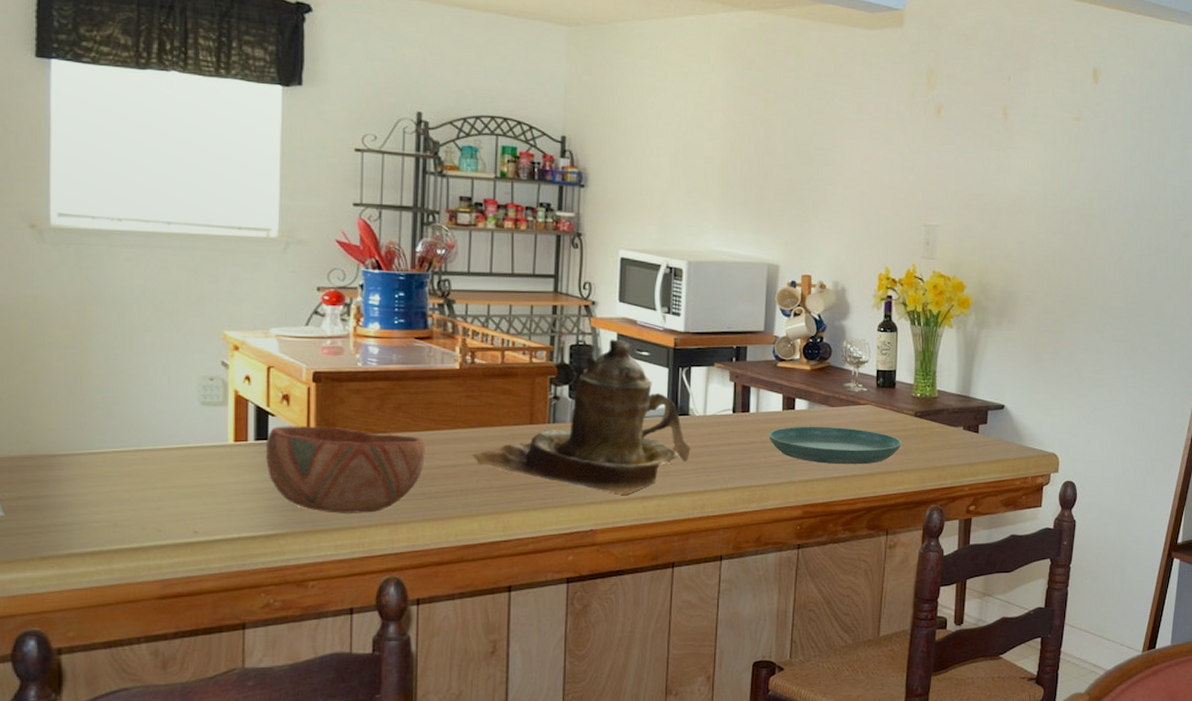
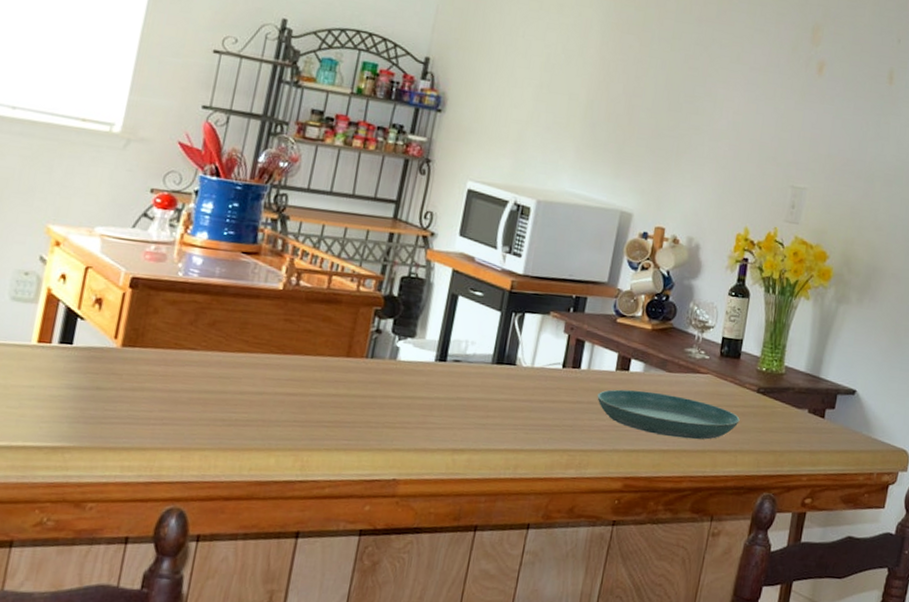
bowl: present [266,426,425,513] -> none [66,331,234,435]
teapot: present [472,339,691,496] -> none [280,274,513,446]

